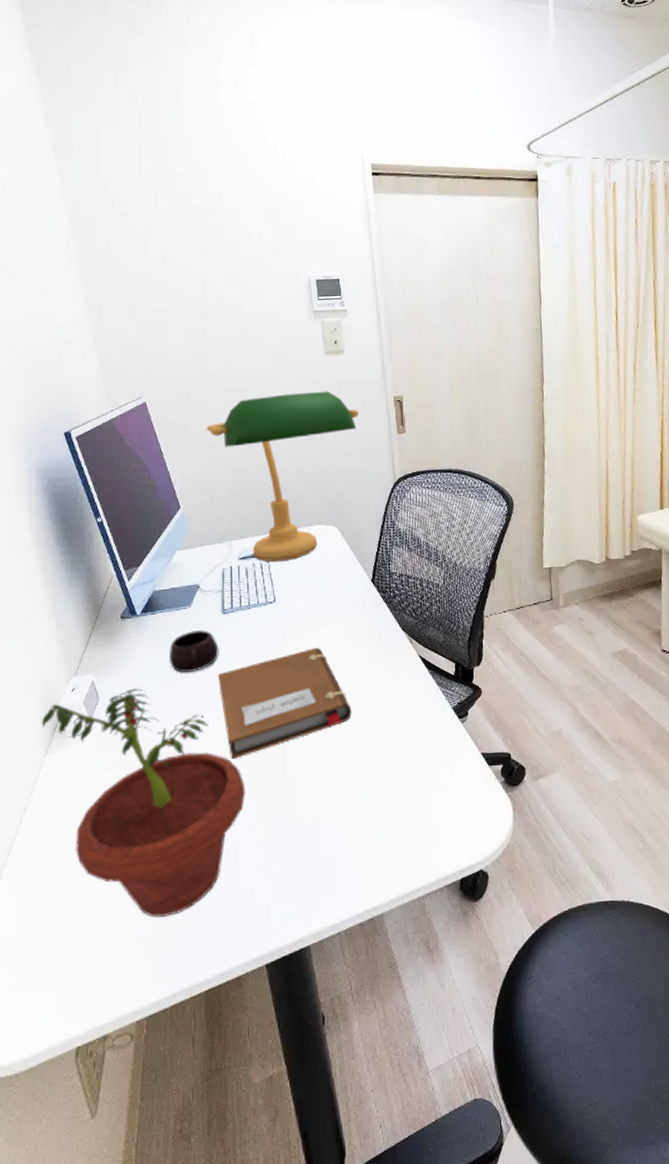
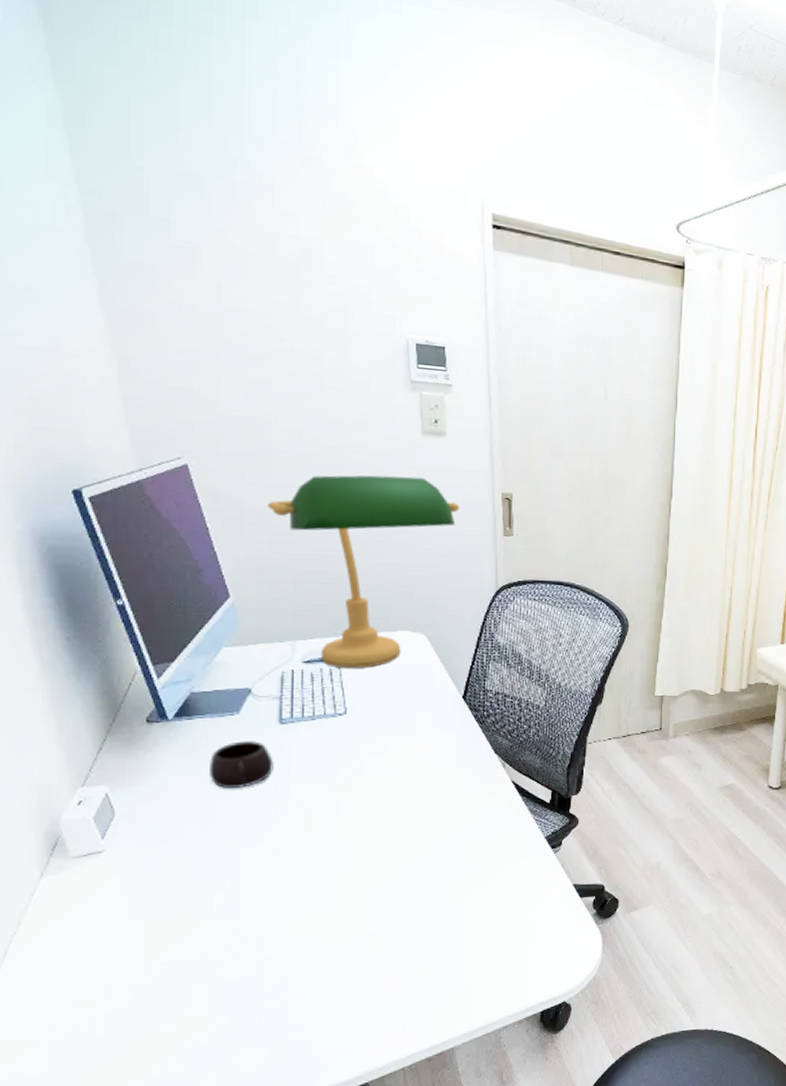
potted plant: present [41,688,246,918] -> none [34,803,301,1058]
notebook: present [217,647,352,760] -> none [270,766,431,887]

